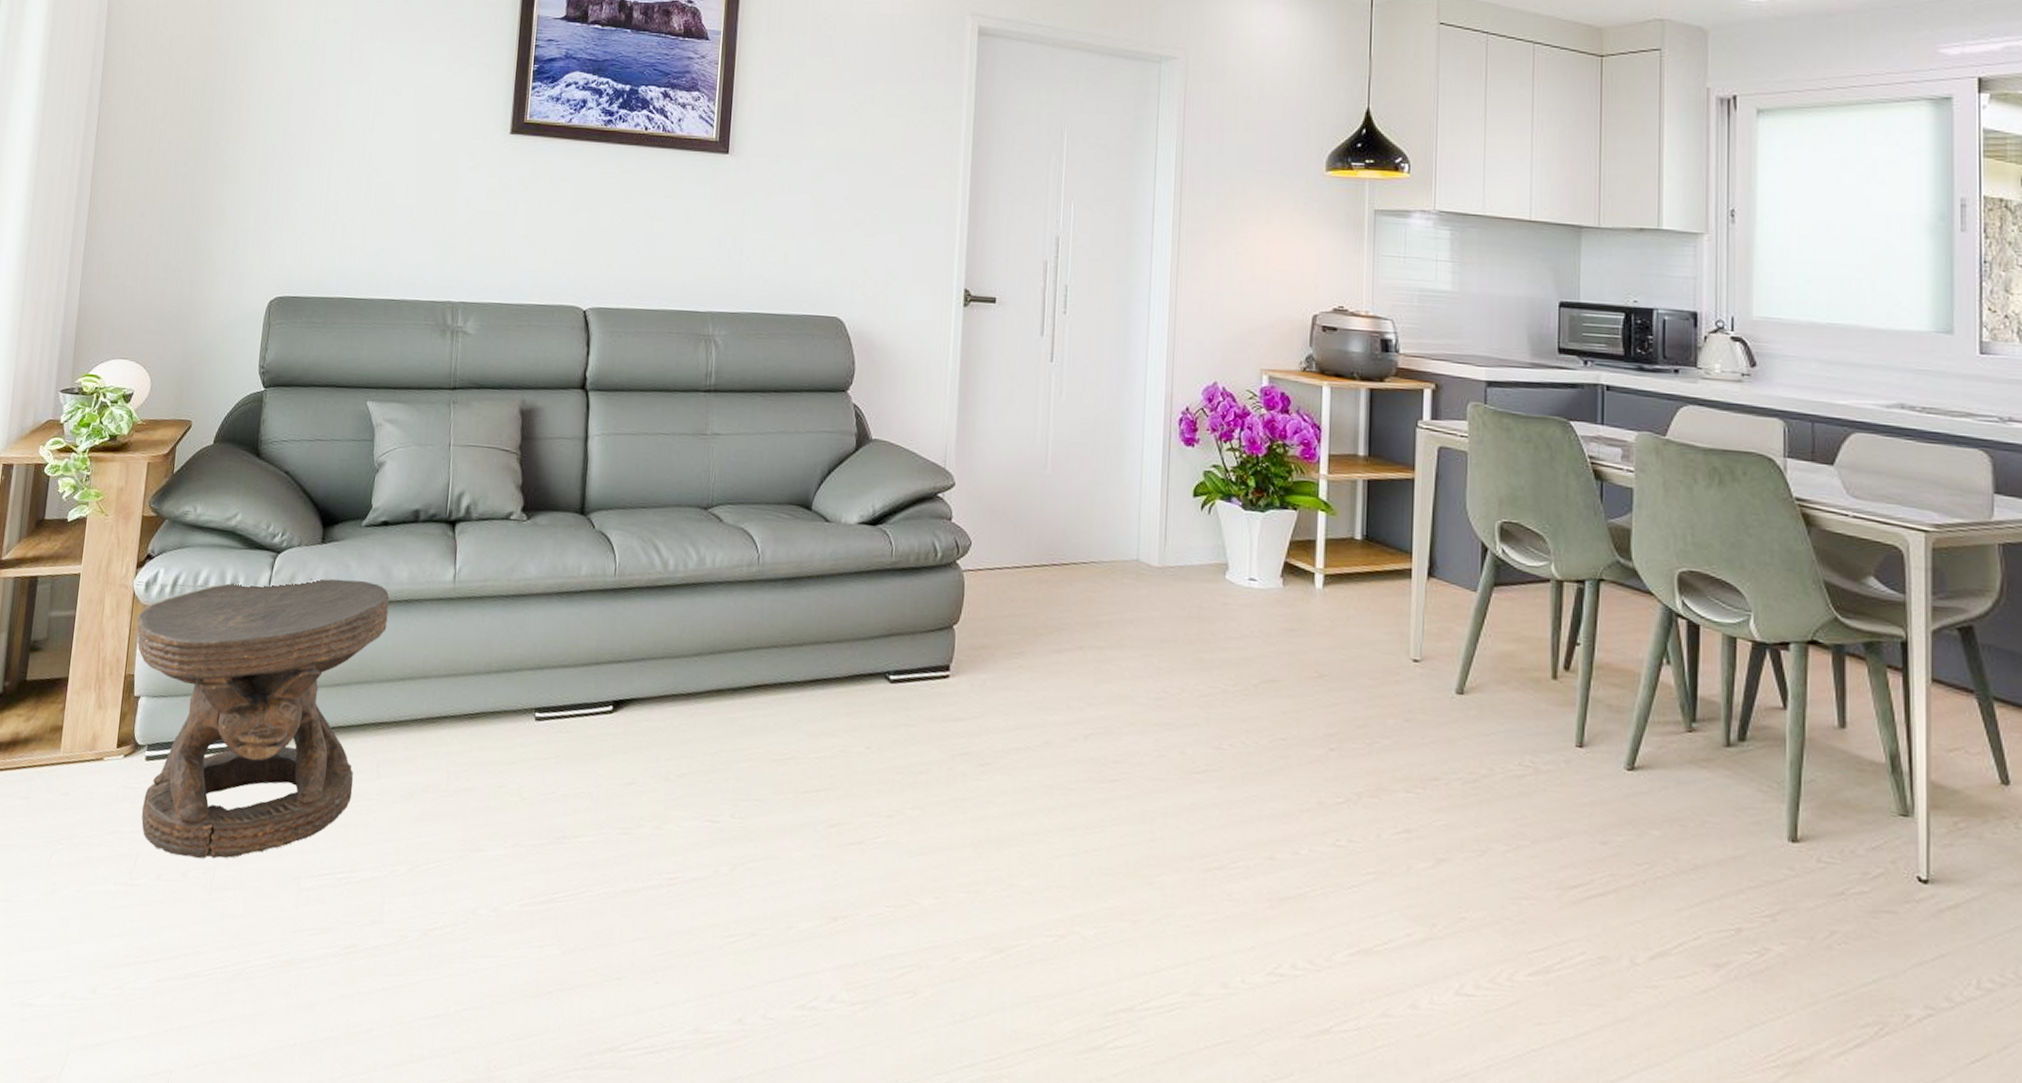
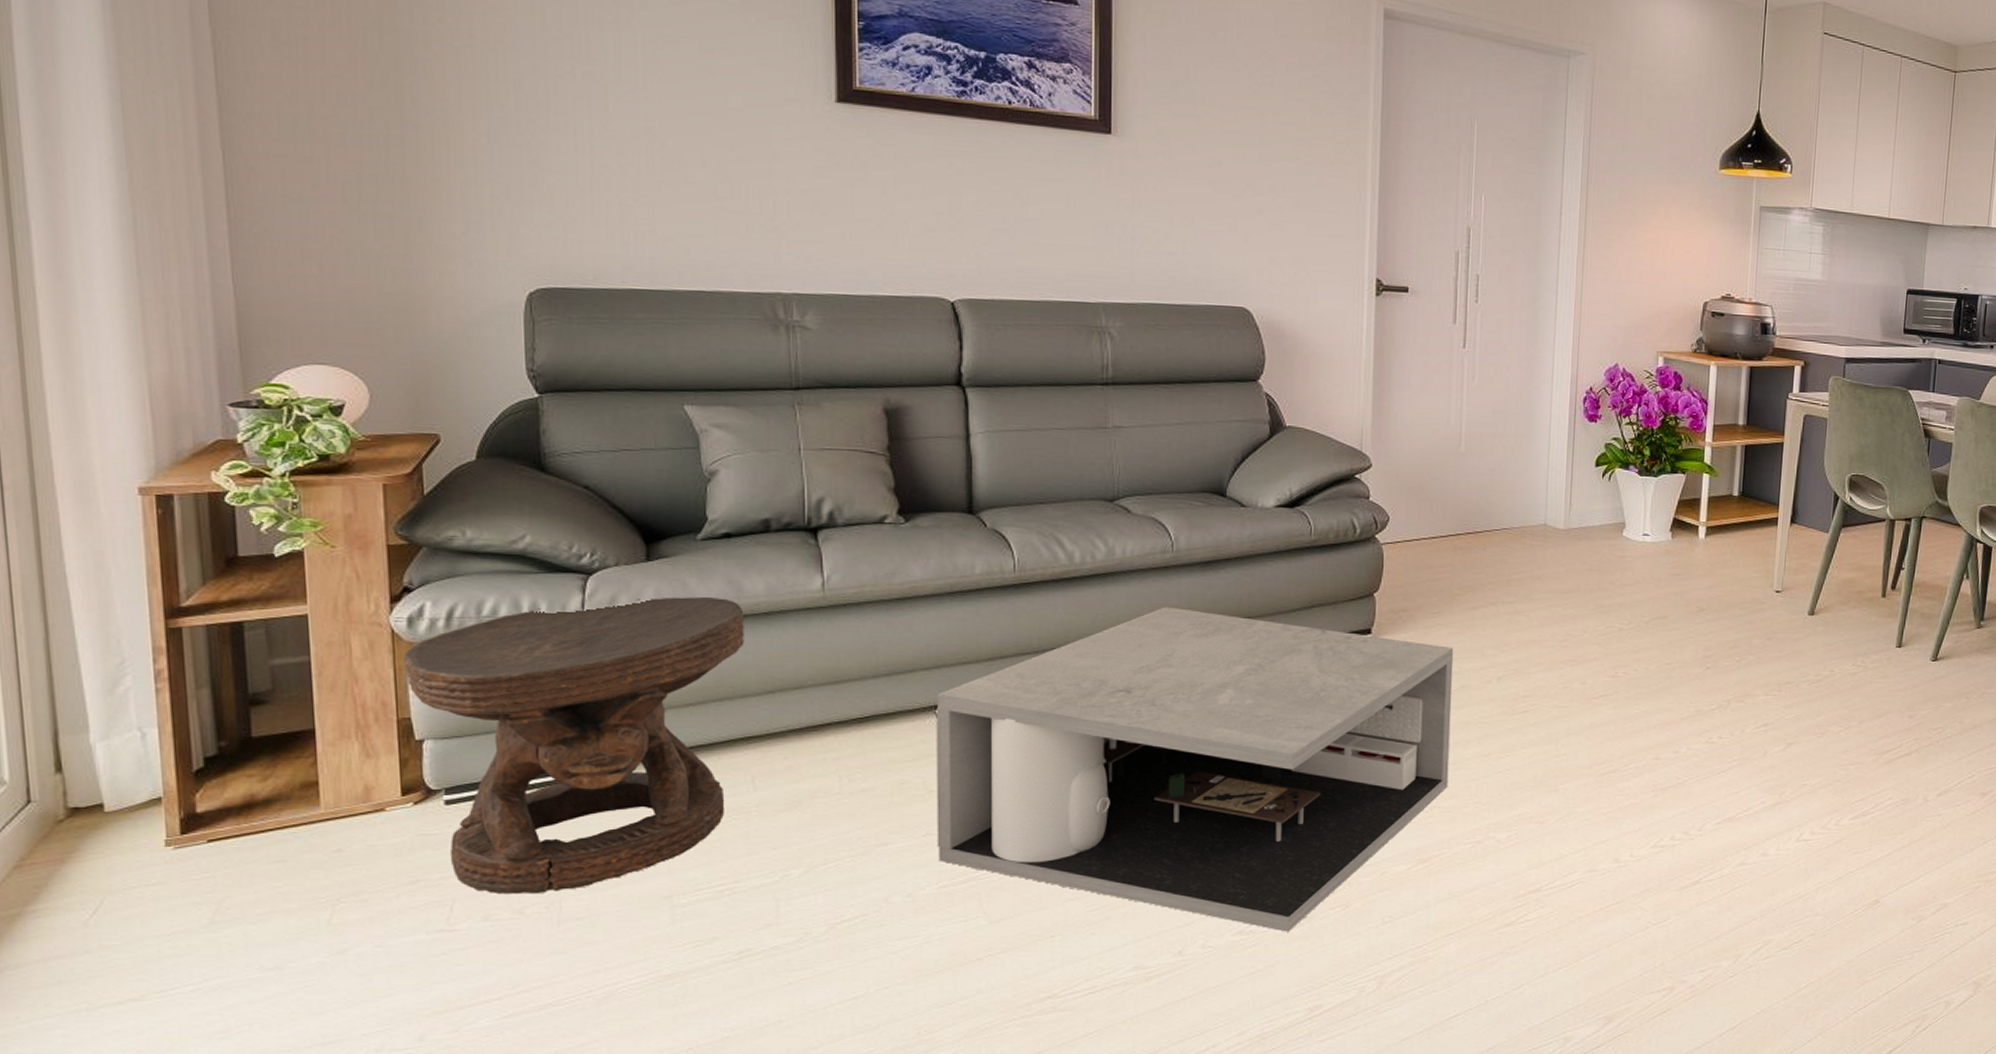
coffee table: none [523,623,1037,1015] -> present [936,606,1454,932]

